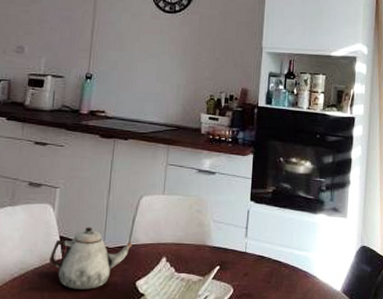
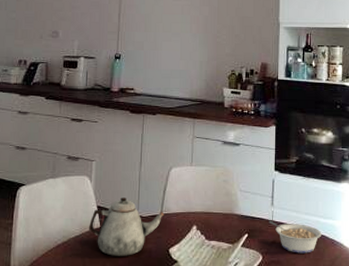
legume: none [241,252,295,286] -> present [268,220,322,254]

